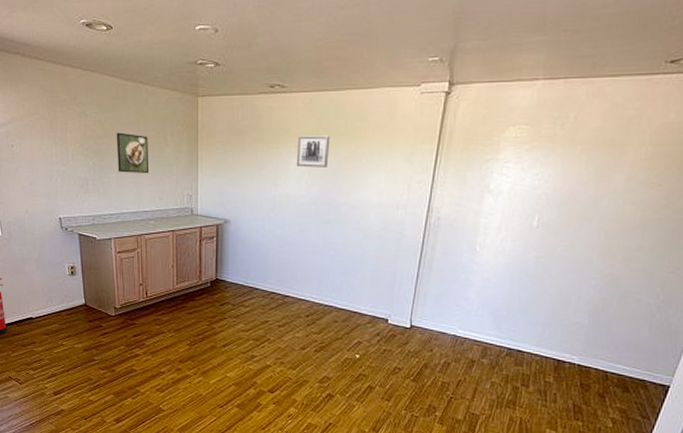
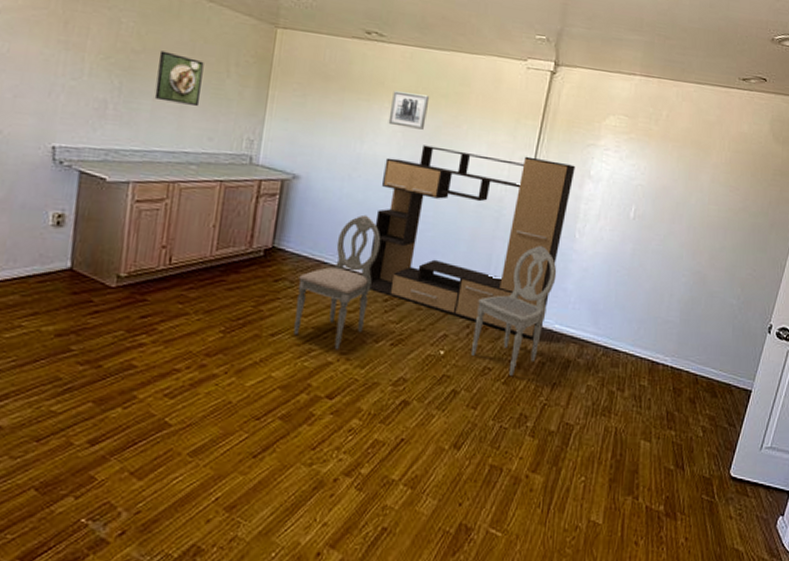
dining chair: none [238,247,299,356] -> present [293,214,381,350]
media console: none [291,179,474,343] -> present [369,145,576,339]
dining chair: none [383,261,459,374] -> present [472,246,557,375]

